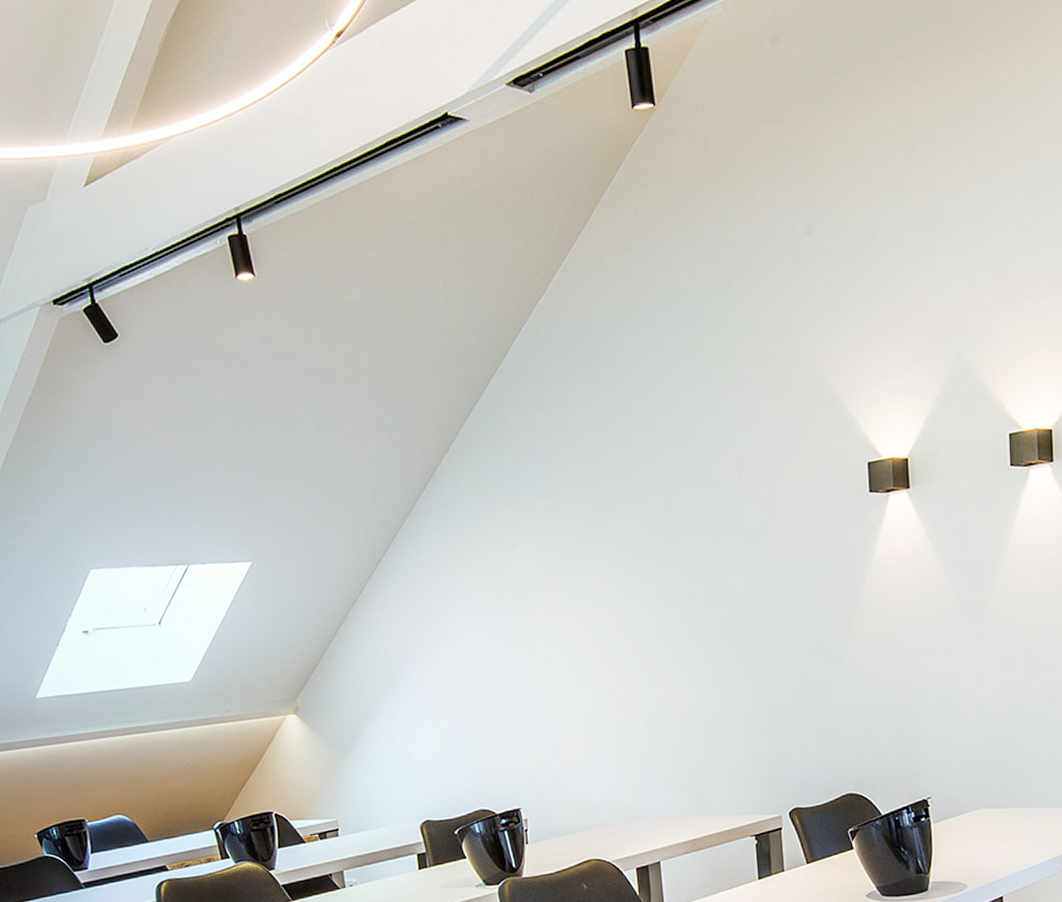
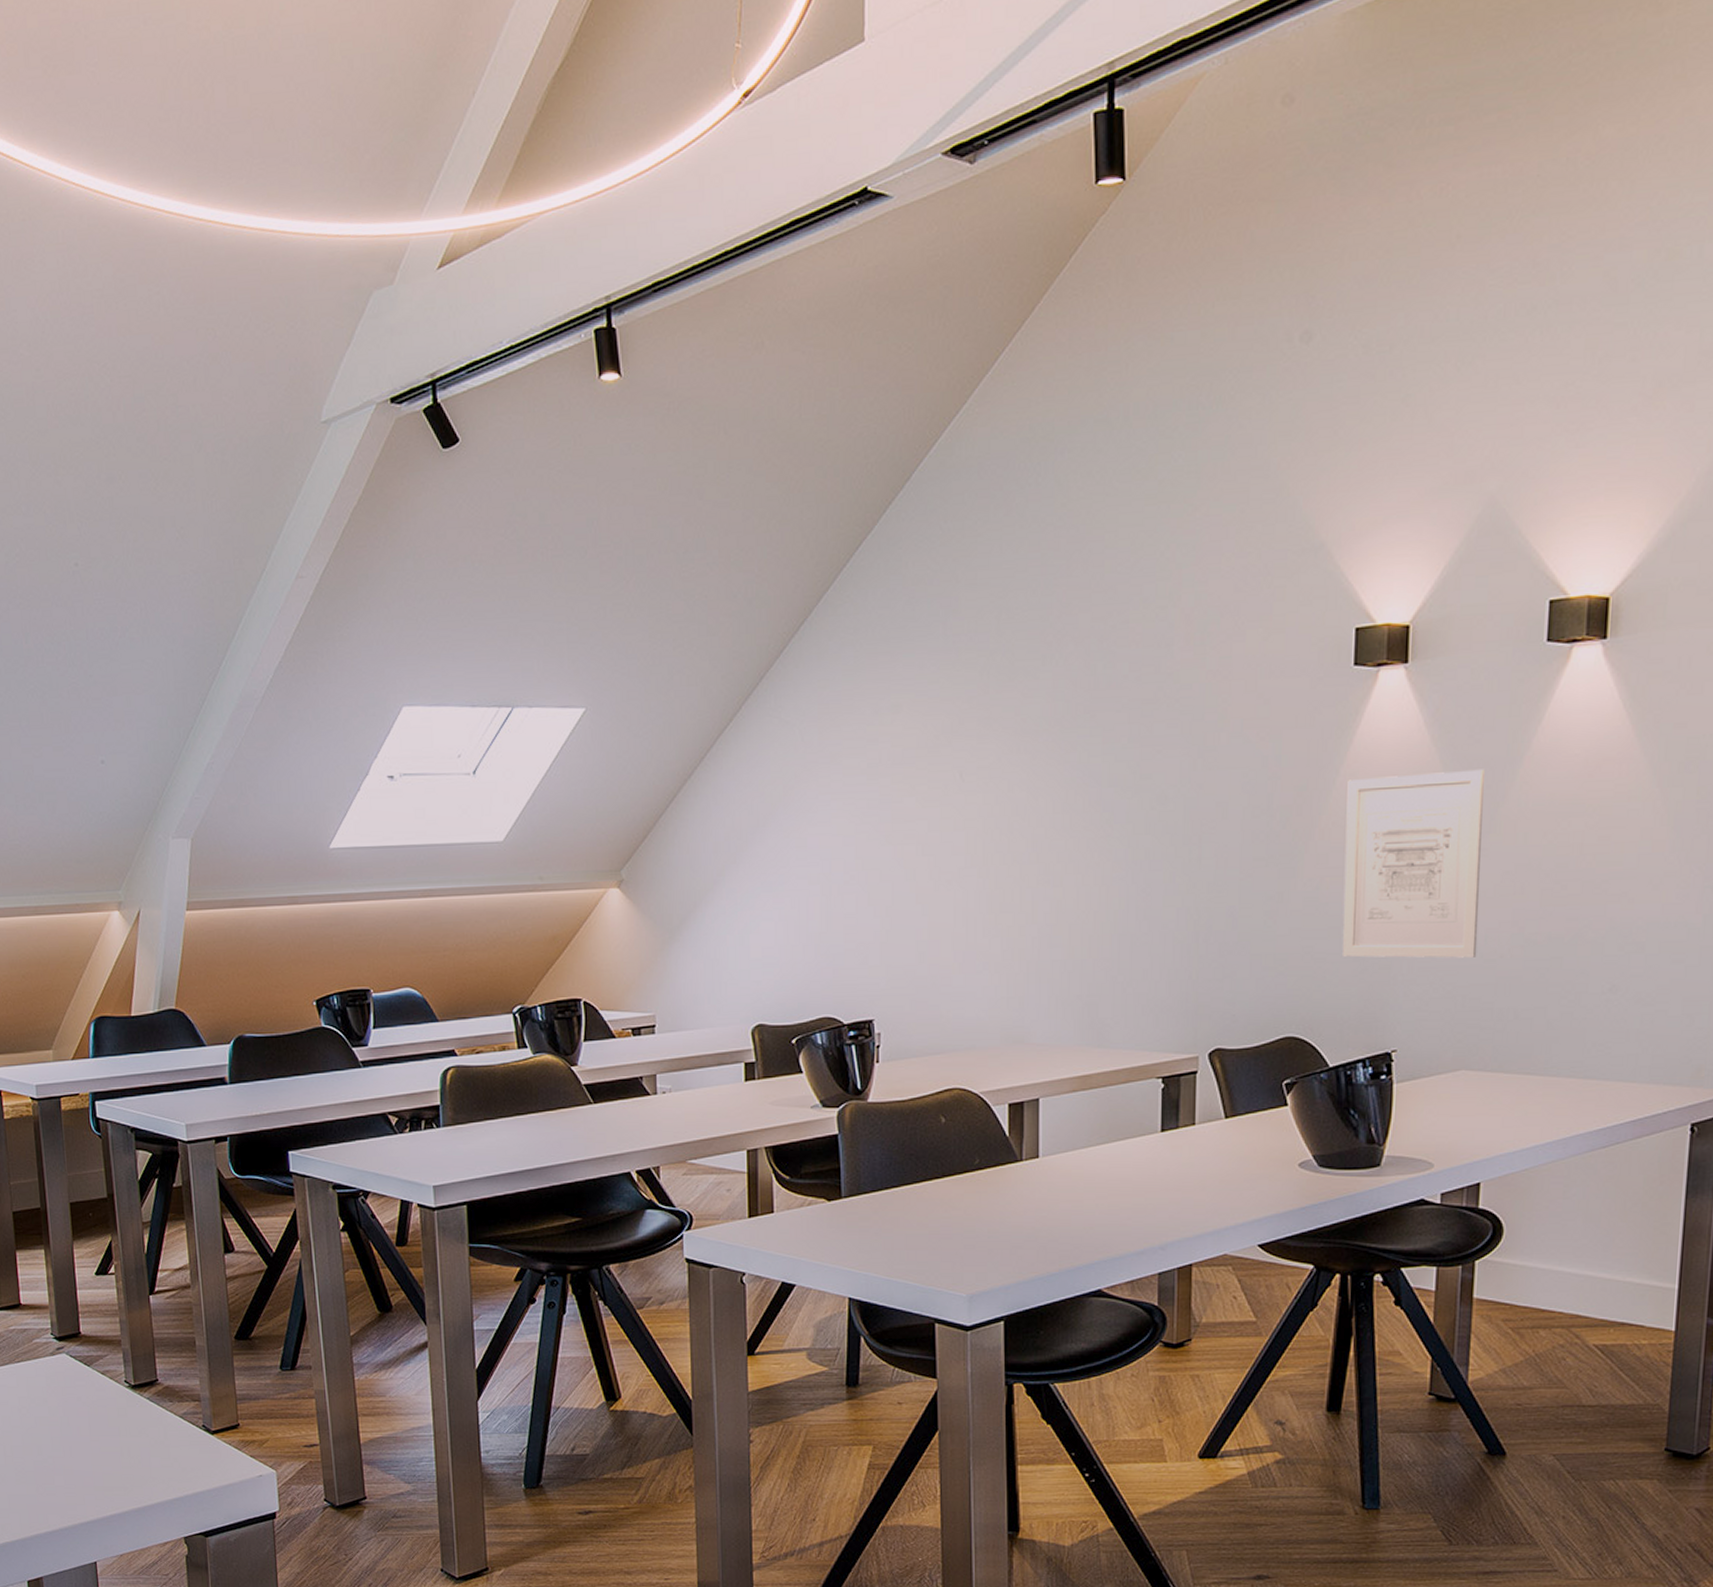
wall art: none [874,569,983,726] -> present [1342,769,1484,958]

